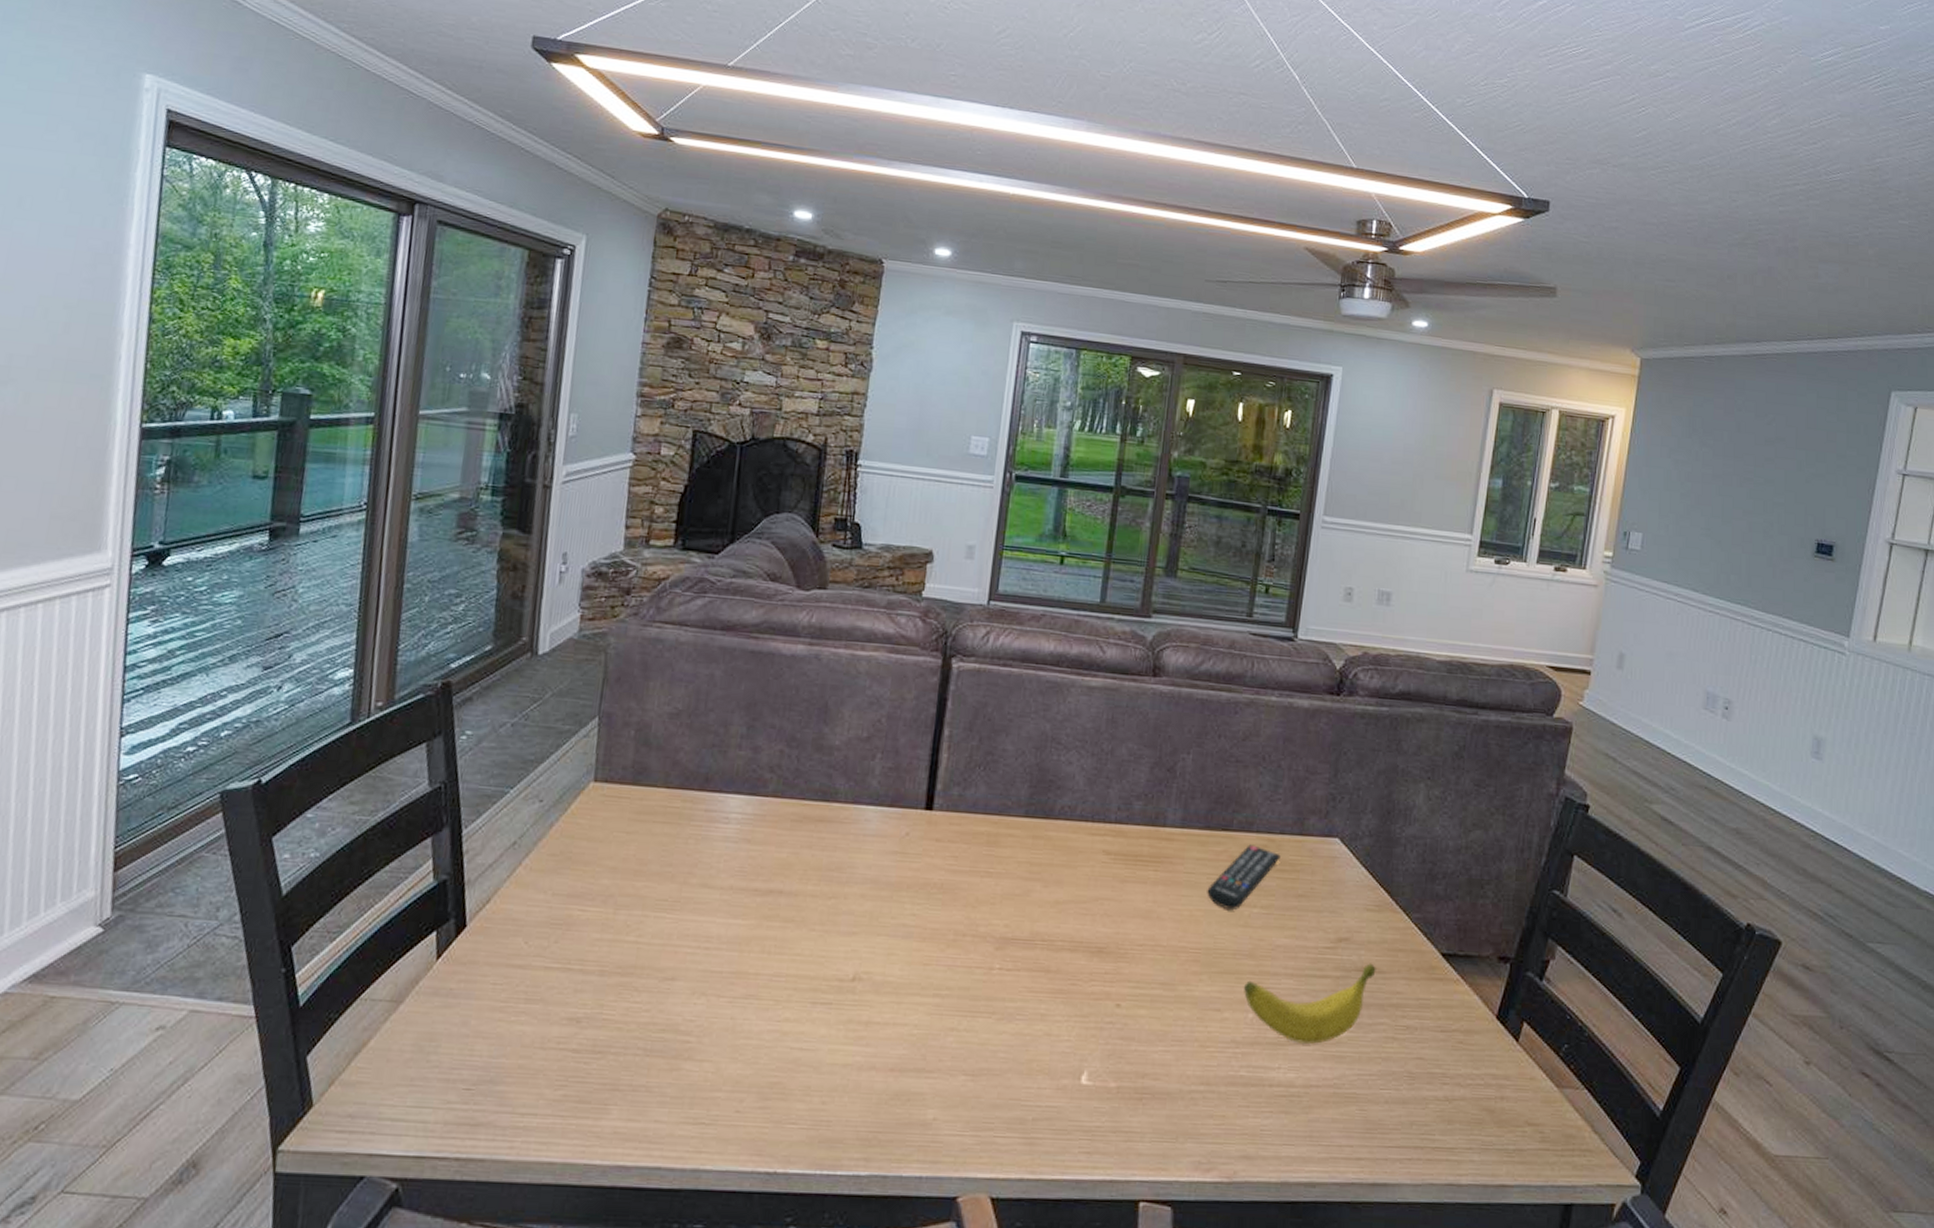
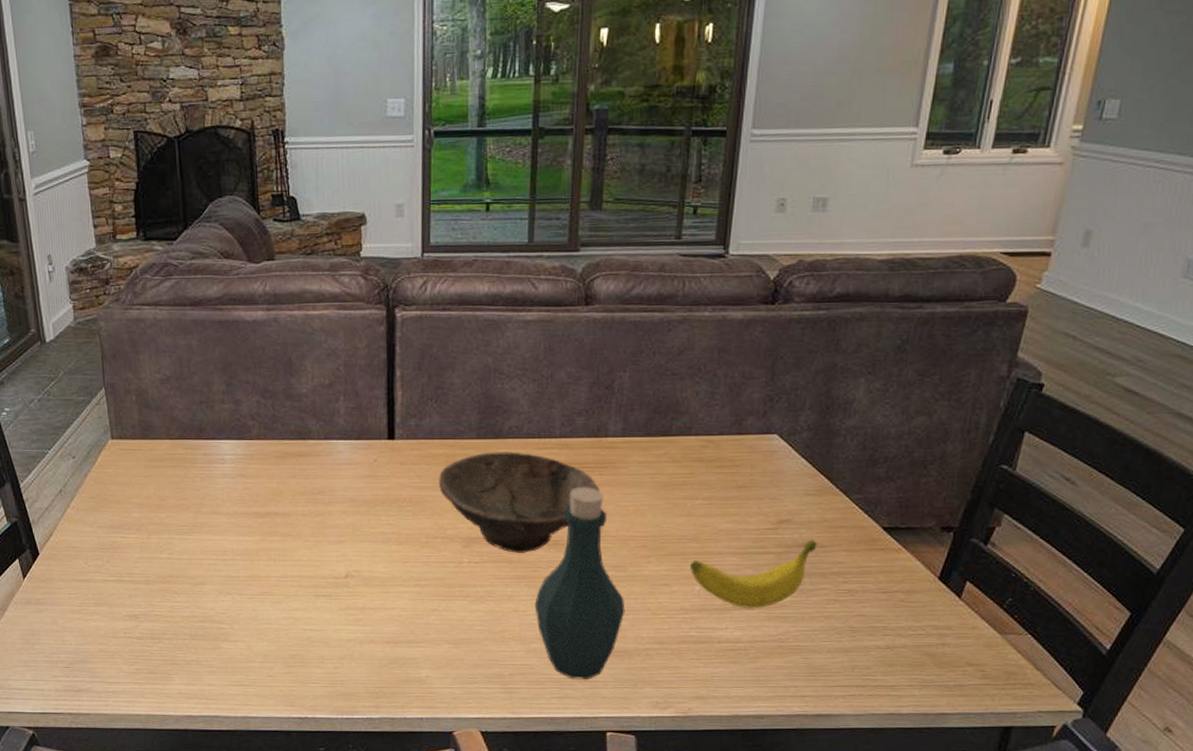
bowl: none [976,834,1153,961] -> present [438,452,600,553]
bottle: none [1069,884,1171,1129] -> present [534,487,625,679]
remote control: present [1207,844,1281,910] -> none [650,446,720,502]

